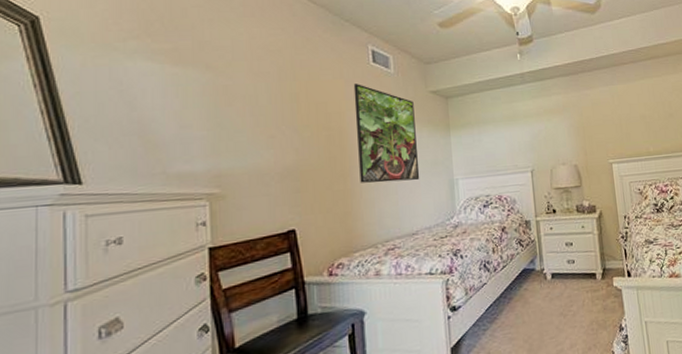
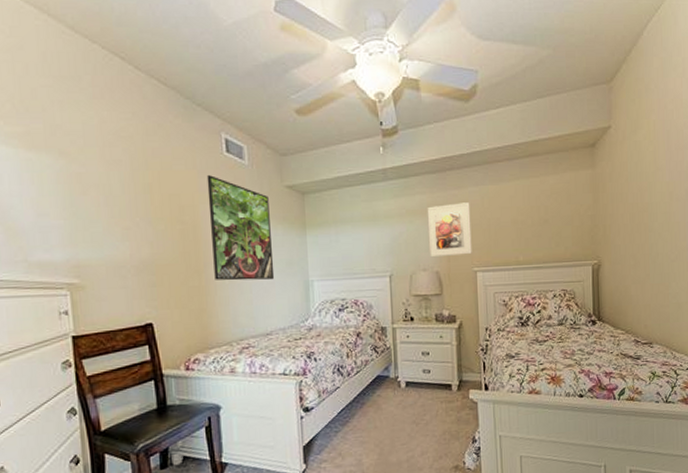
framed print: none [563,101,607,152] -> present [427,202,472,258]

